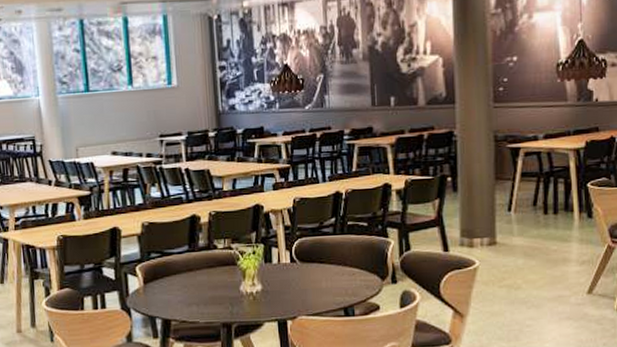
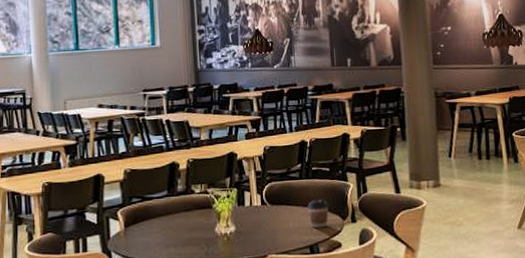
coffee cup: none [342,256,367,289] -> present [307,198,329,229]

